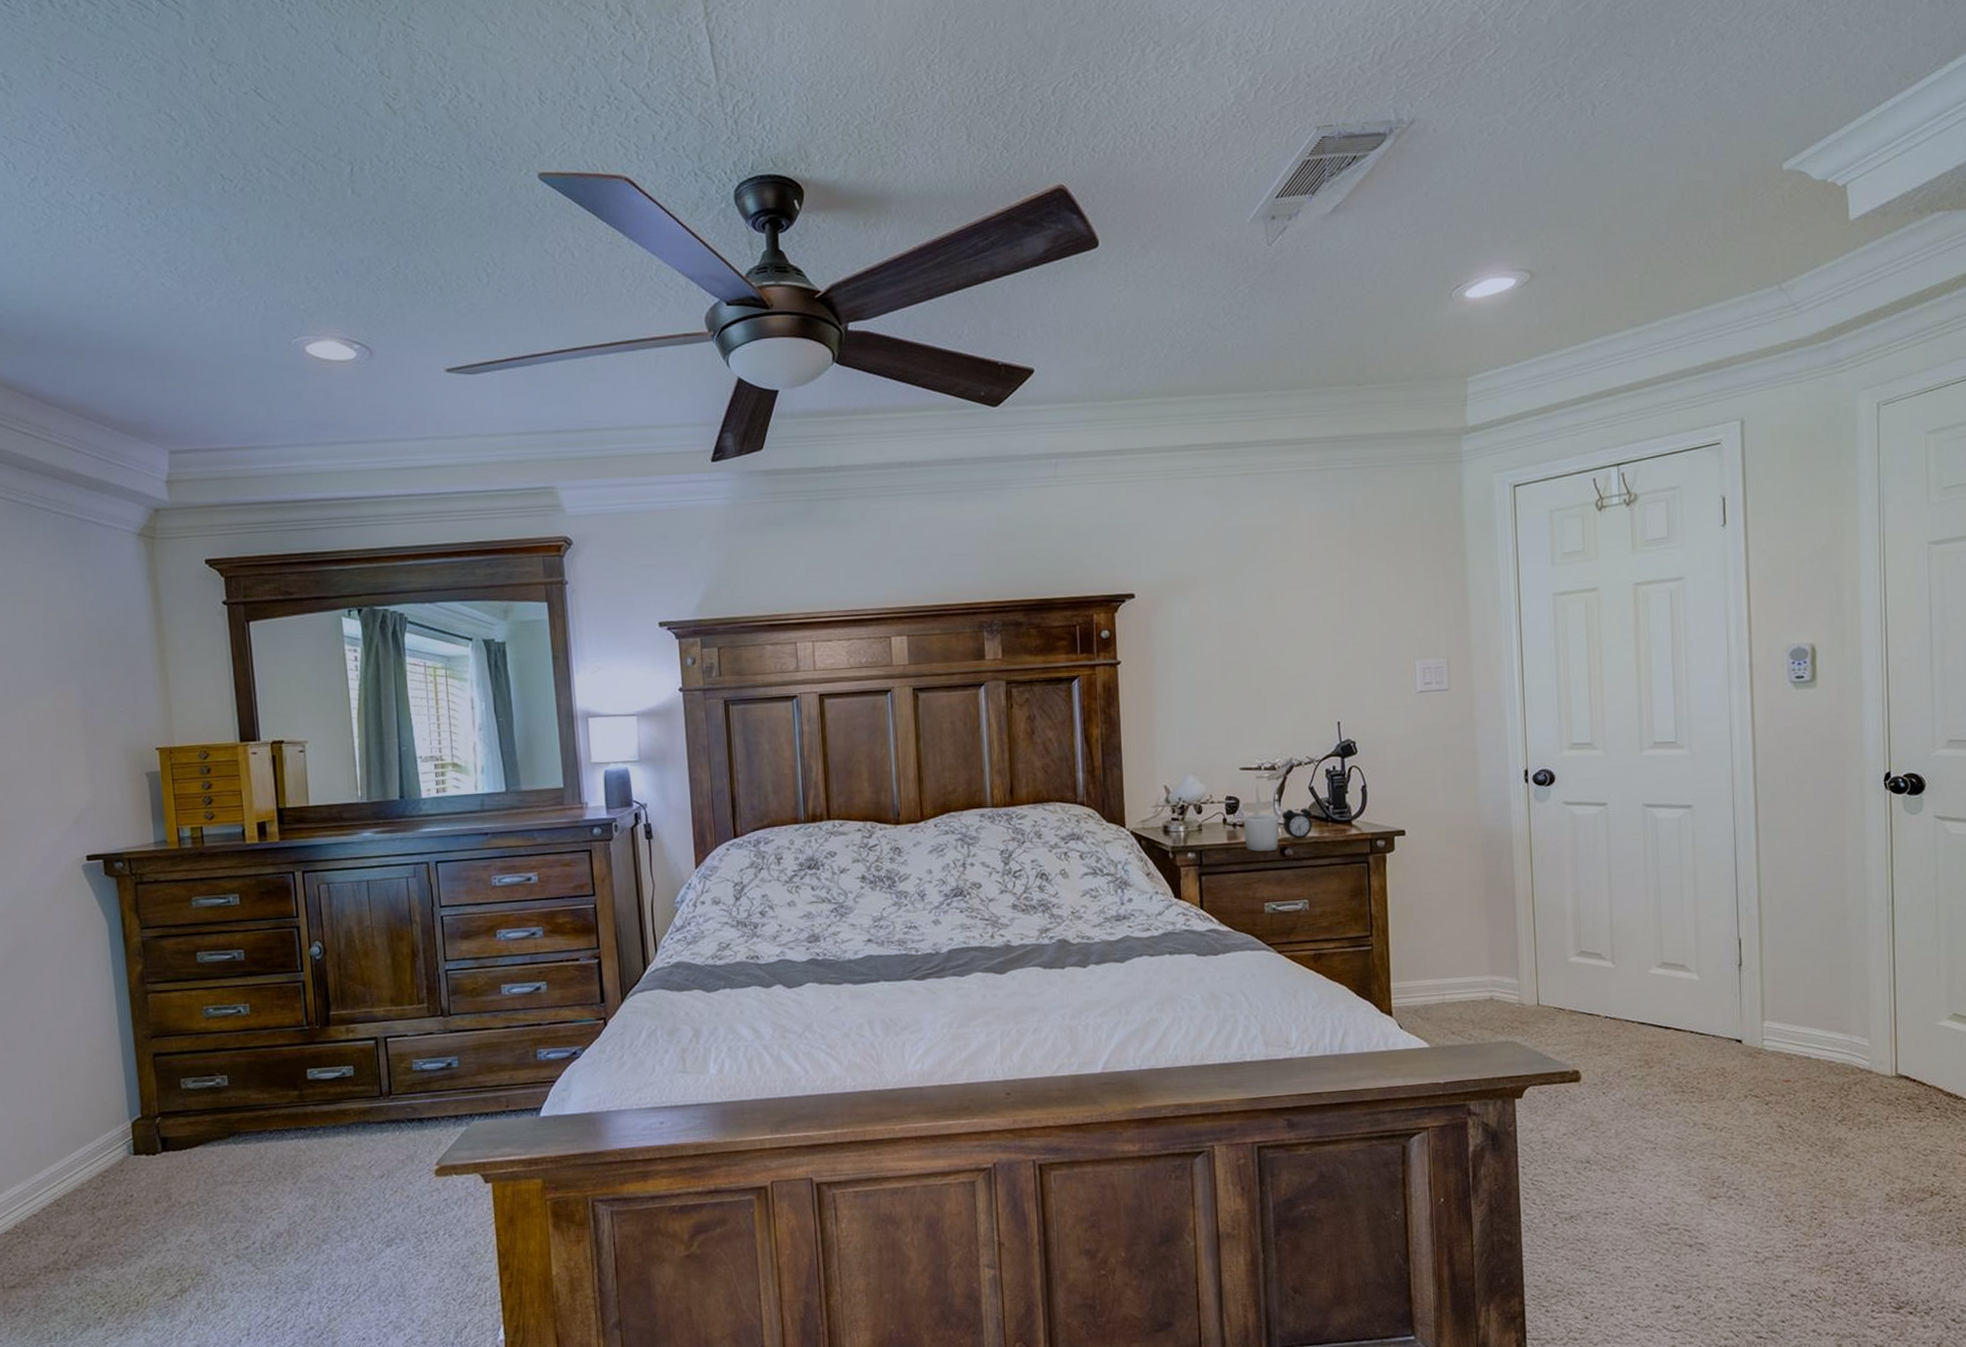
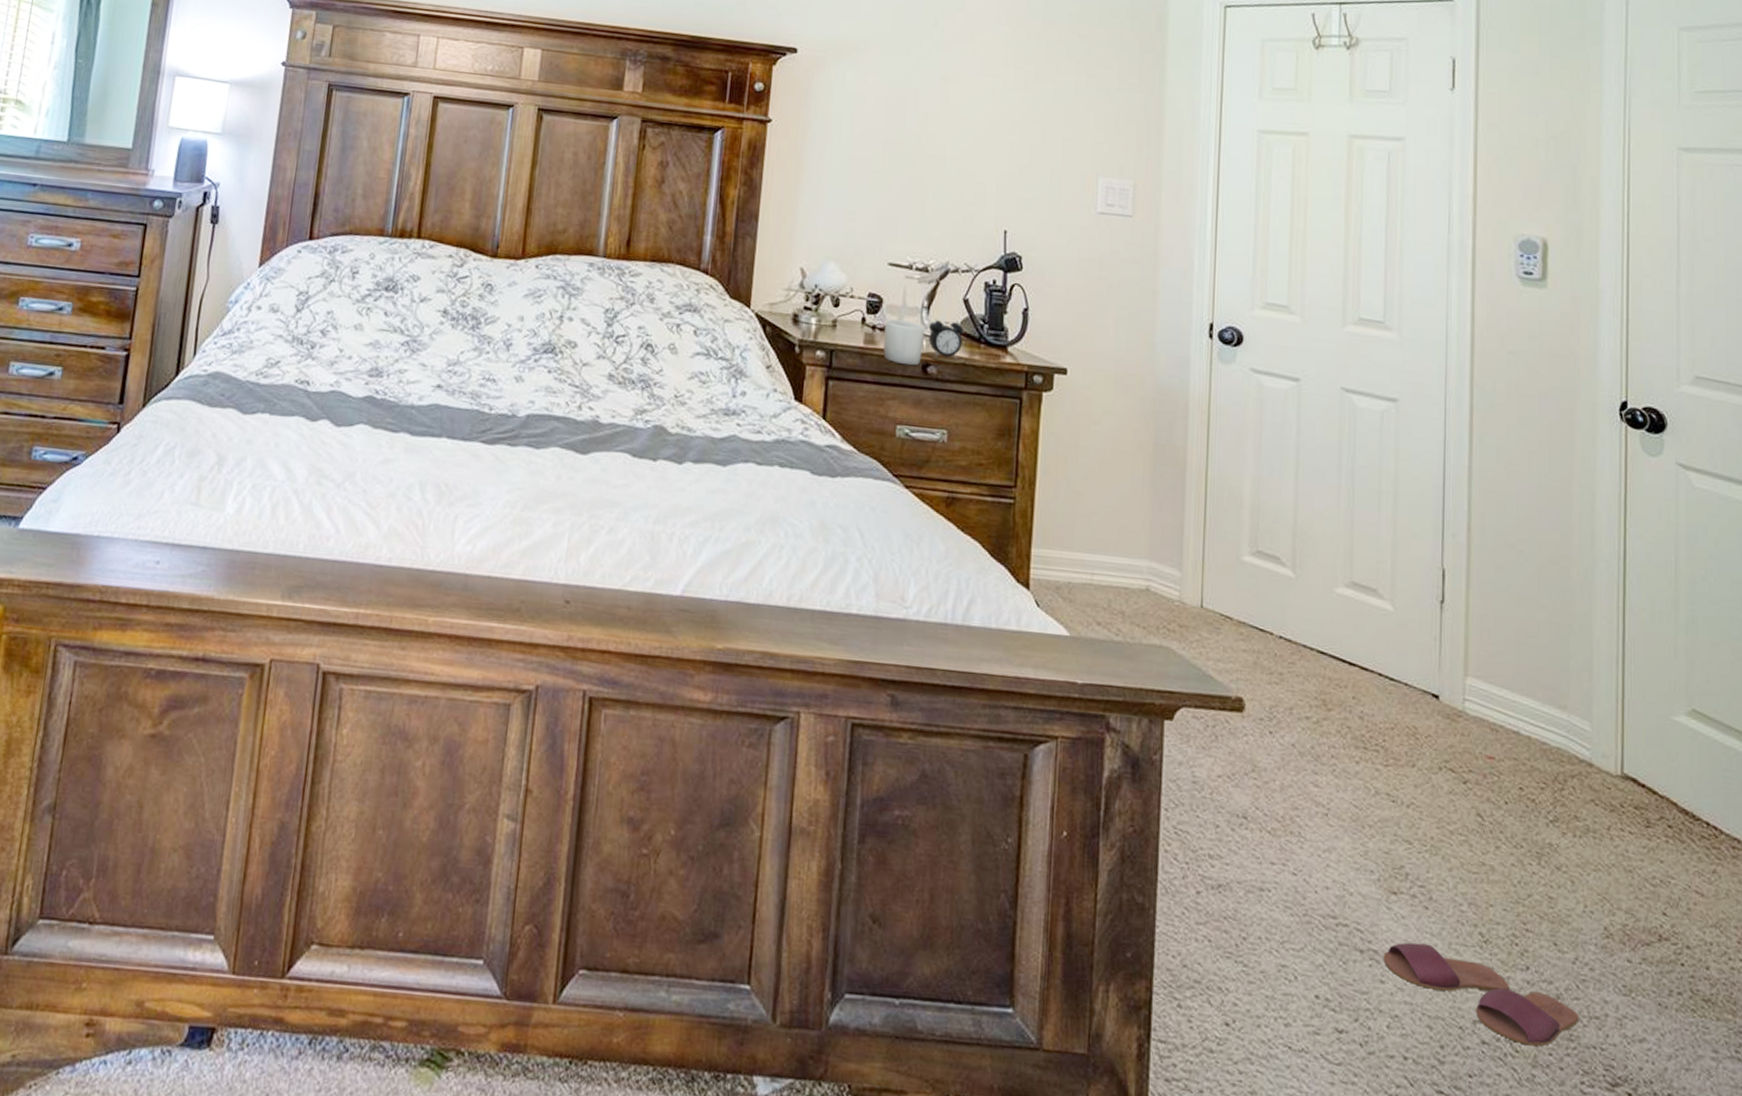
slippers: none [1708,1231,1869,1292] -> present [1383,942,1579,1047]

